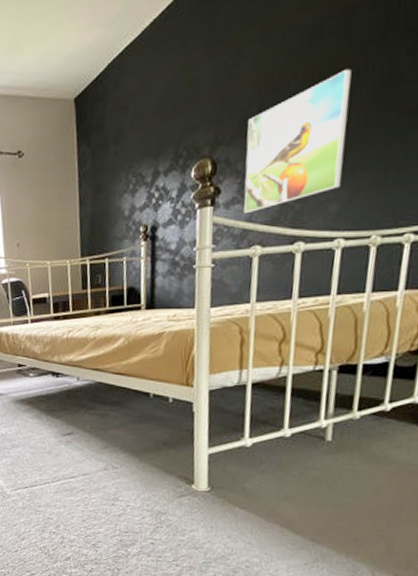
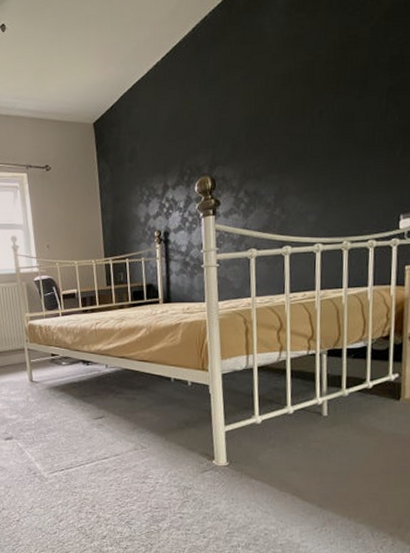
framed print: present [243,69,352,214] -> none [238,110,316,222]

